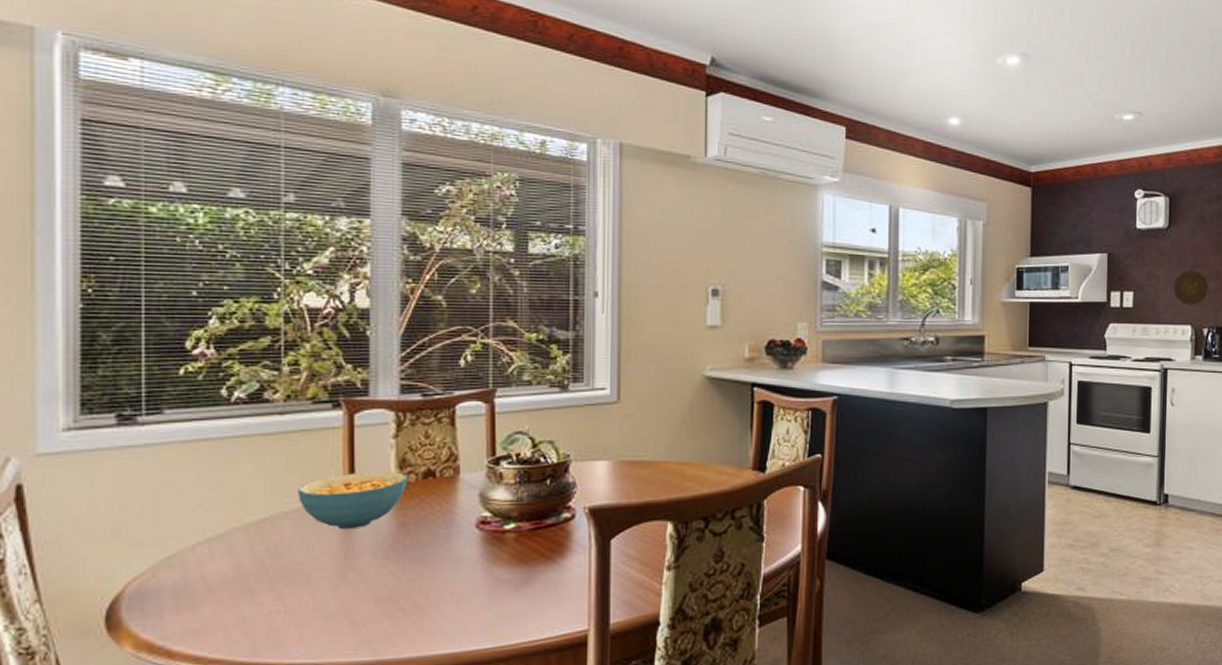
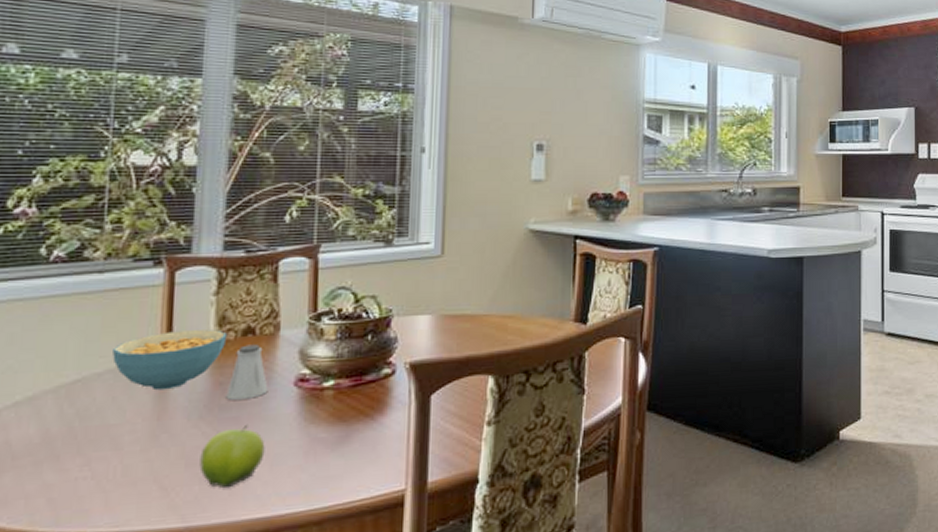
fruit: none [388,564,450,624] -> present [199,424,265,488]
saltshaker: none [410,487,451,540] -> present [226,344,268,400]

